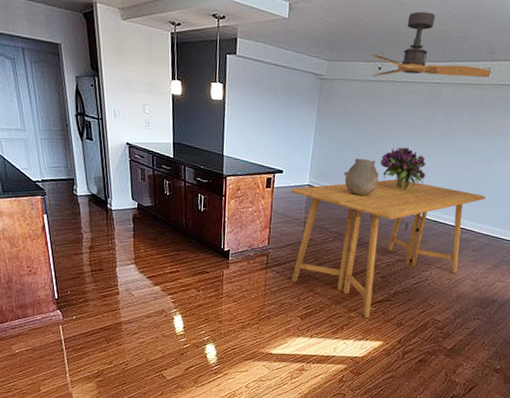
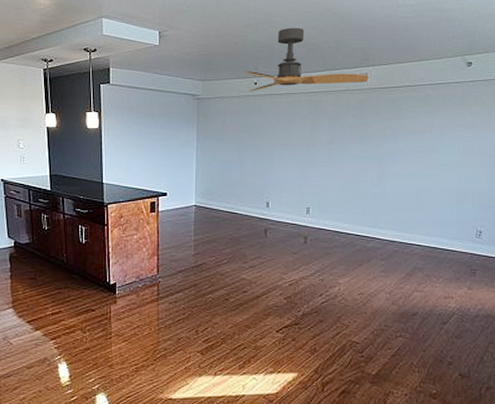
dining table: present [290,179,486,318] -> none [177,191,386,347]
ceramic pot: present [343,158,380,197] -> none [231,174,269,212]
bouquet: present [380,147,427,190] -> none [268,158,319,201]

